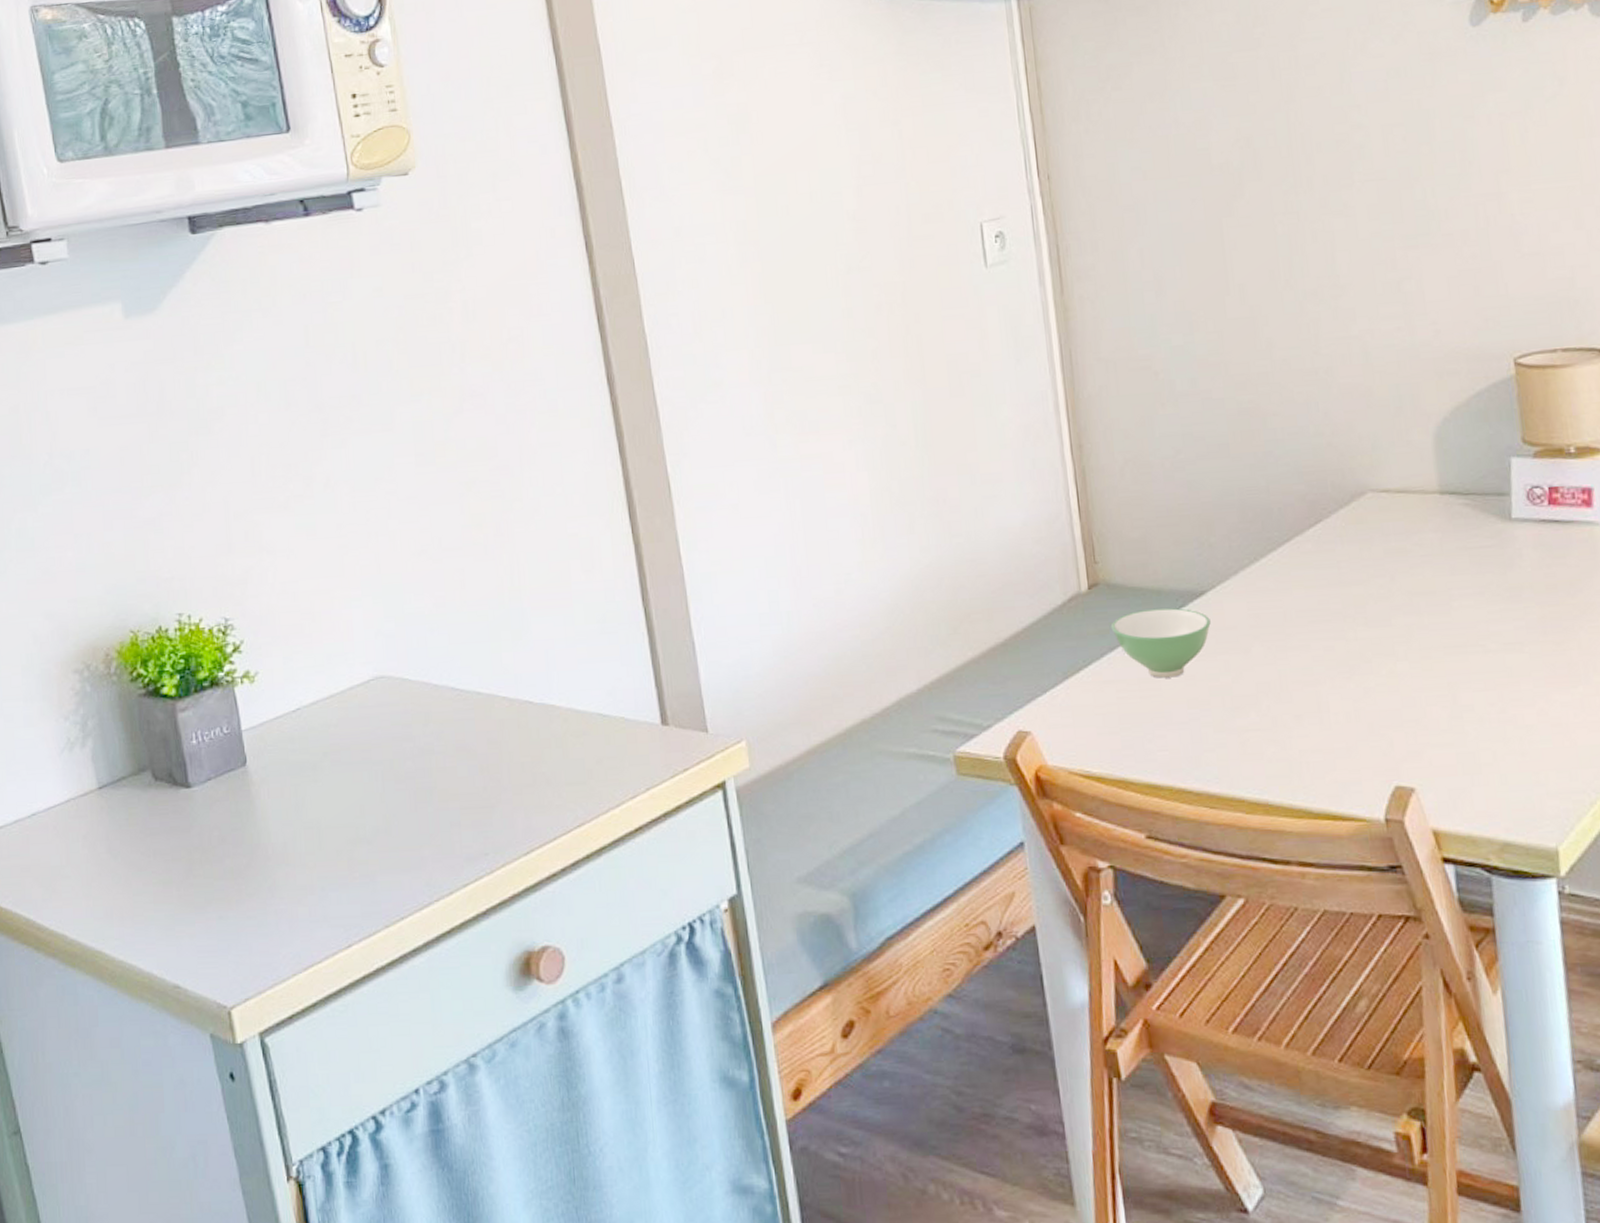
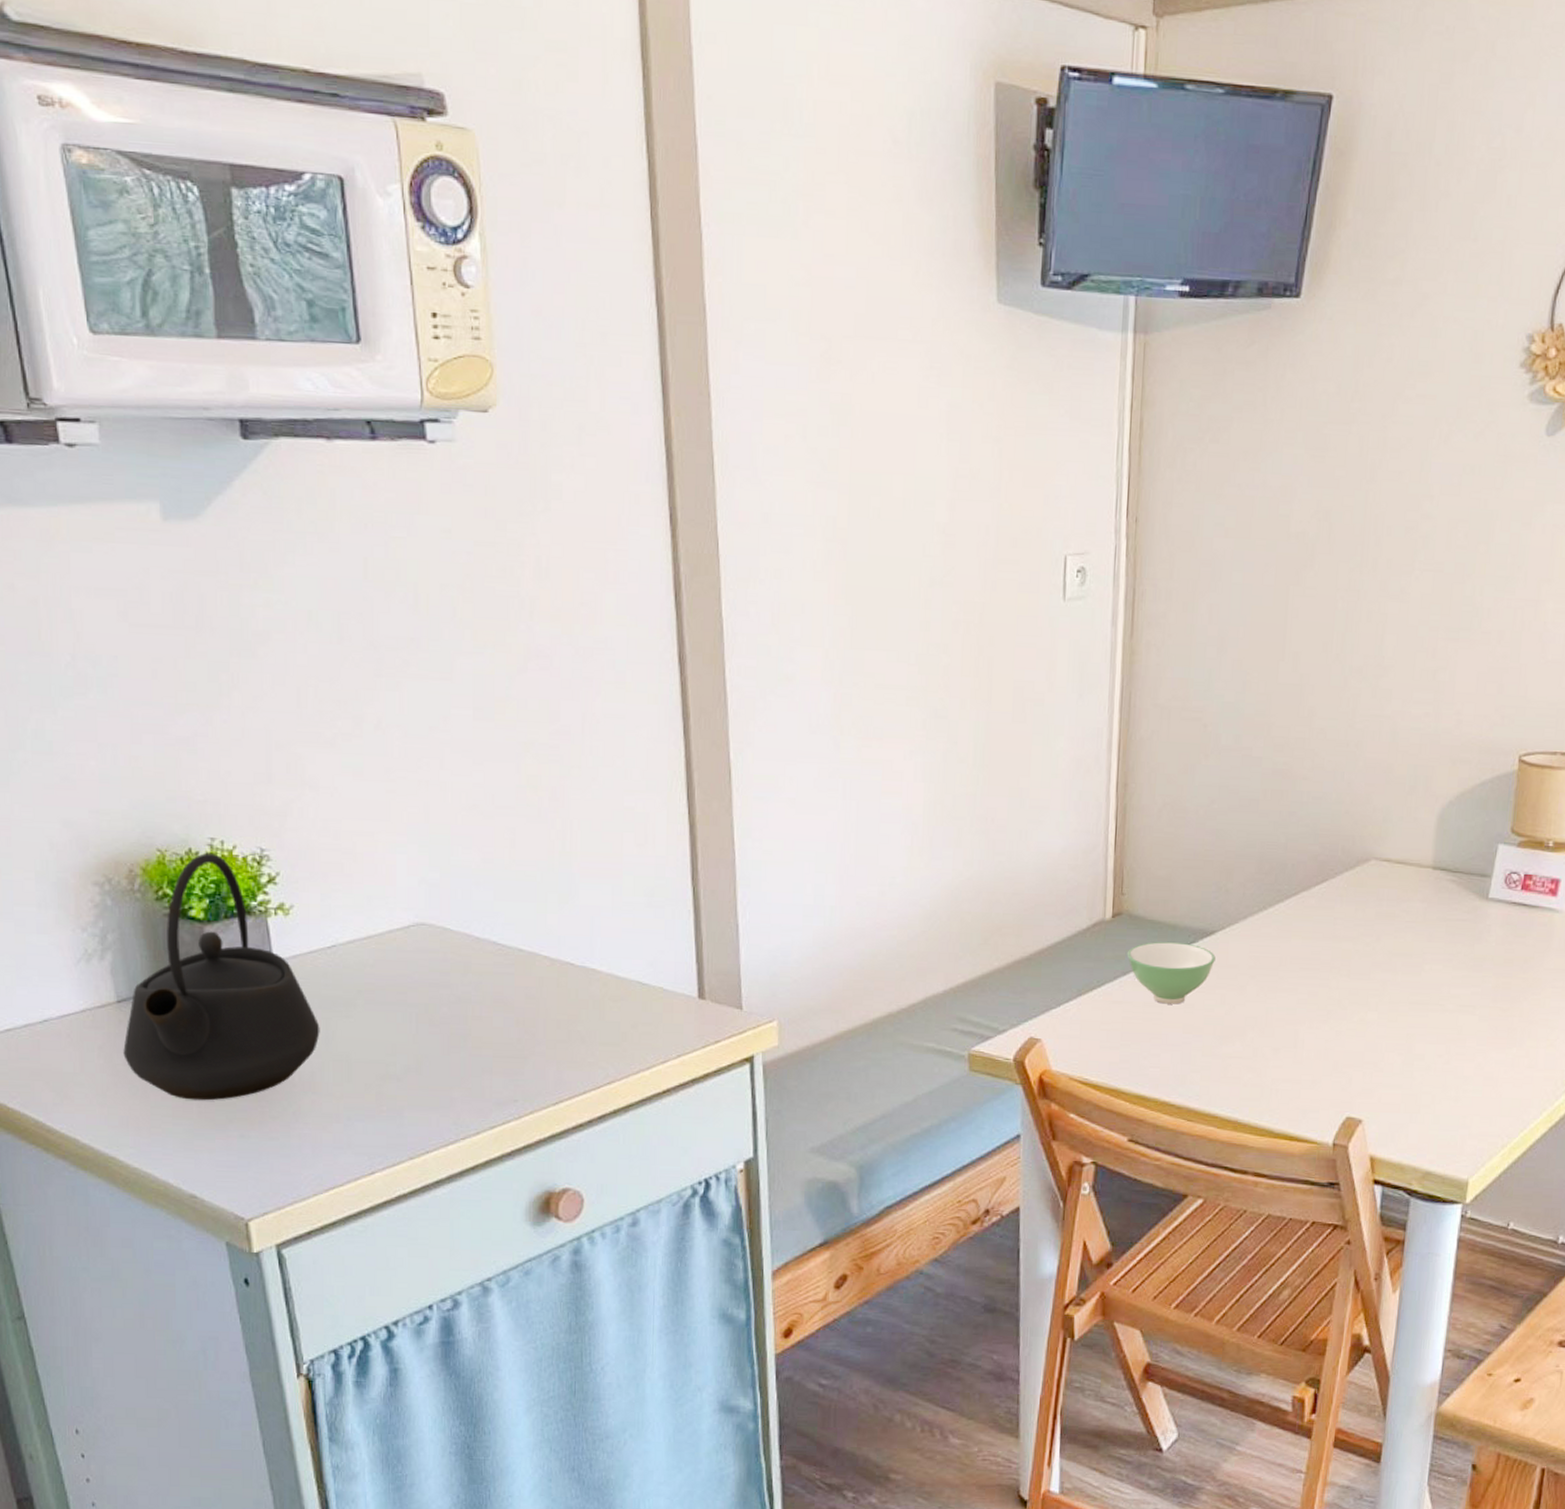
kettle: none [105,628,290,884] -> present [123,852,320,1101]

